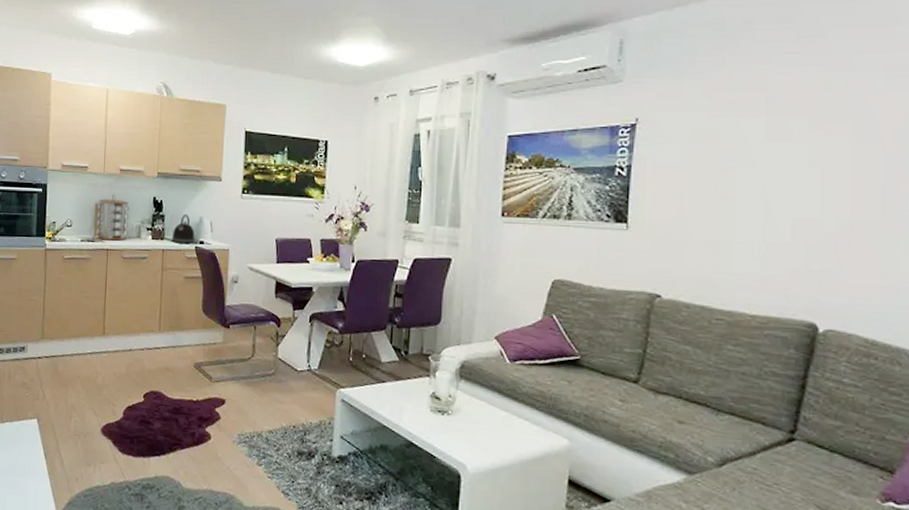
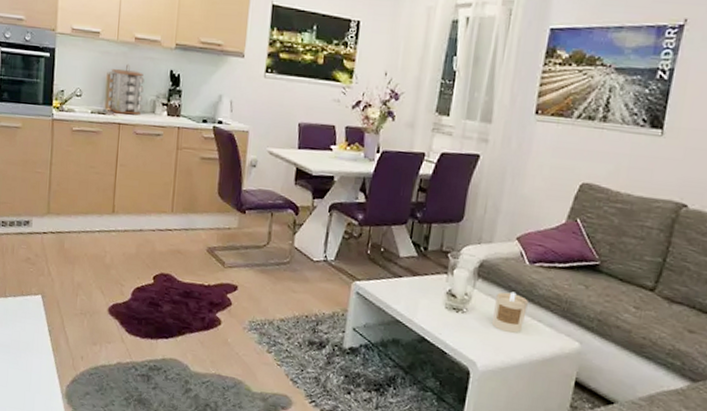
kettle: present [171,213,195,244] -> none [188,90,214,123]
candle: none [478,391,512,433] -> present [491,291,528,333]

